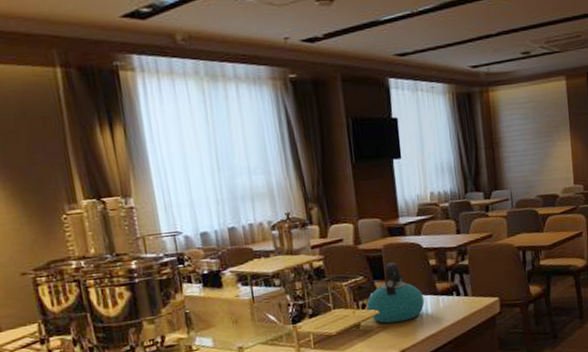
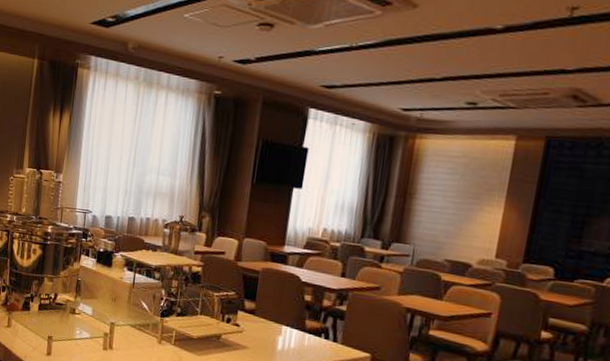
kettle: present [366,262,425,324] -> none [231,286,291,348]

